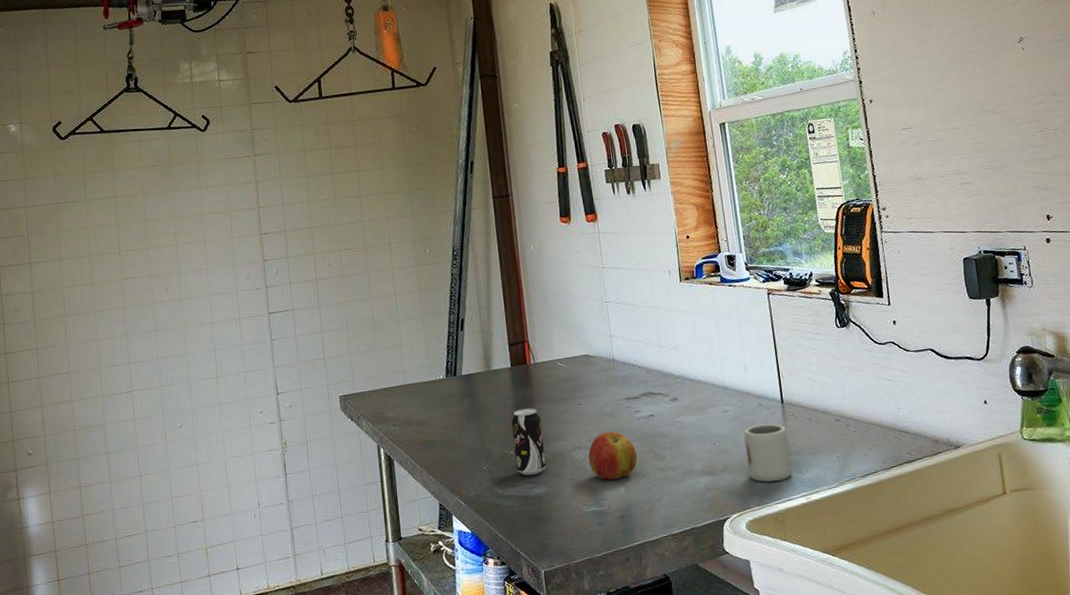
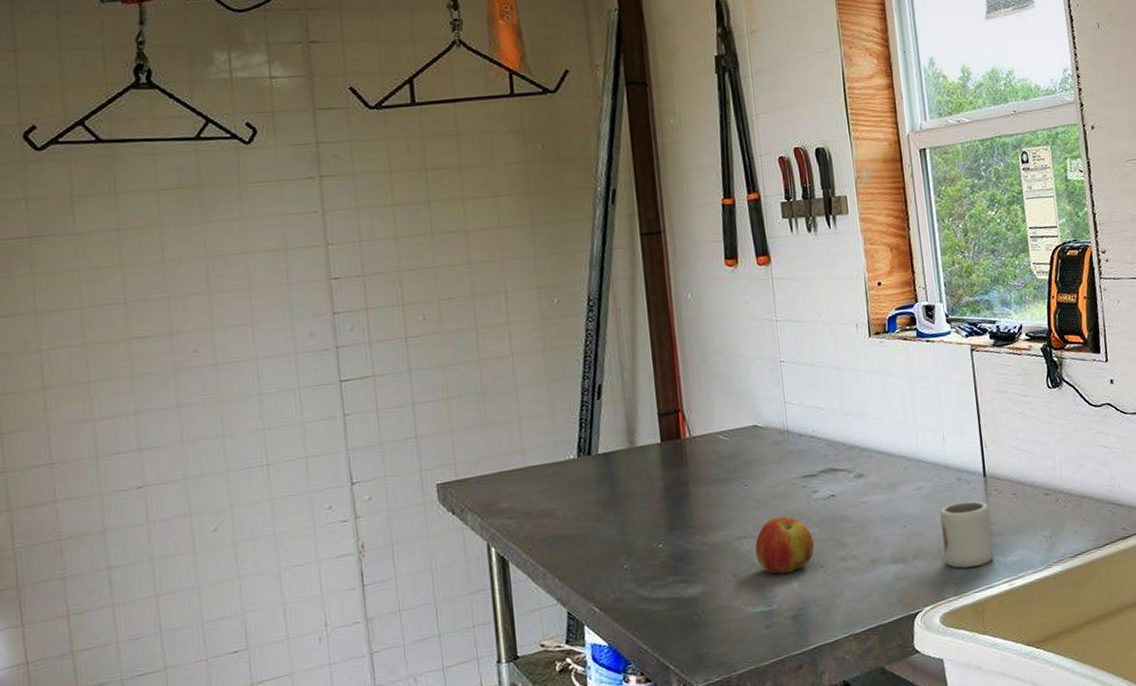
beverage can: present [511,408,547,476] -> none [660,491,704,573]

